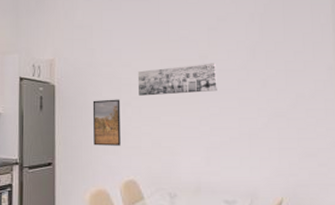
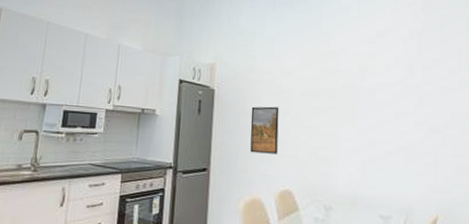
wall art: present [137,63,217,96] -> none [297,76,375,105]

